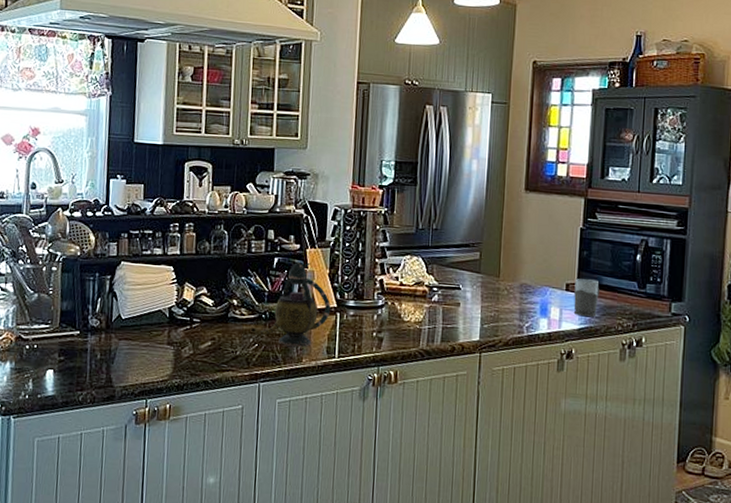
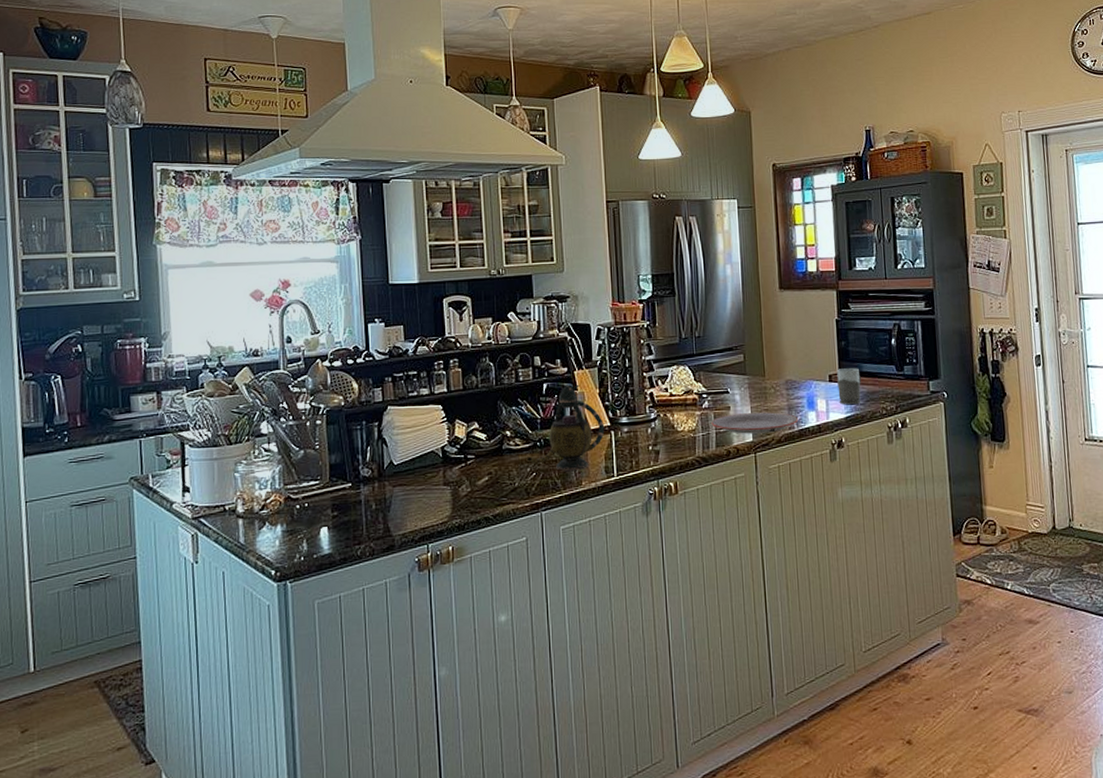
plate: none [439,311,529,335] -> present [711,412,799,434]

